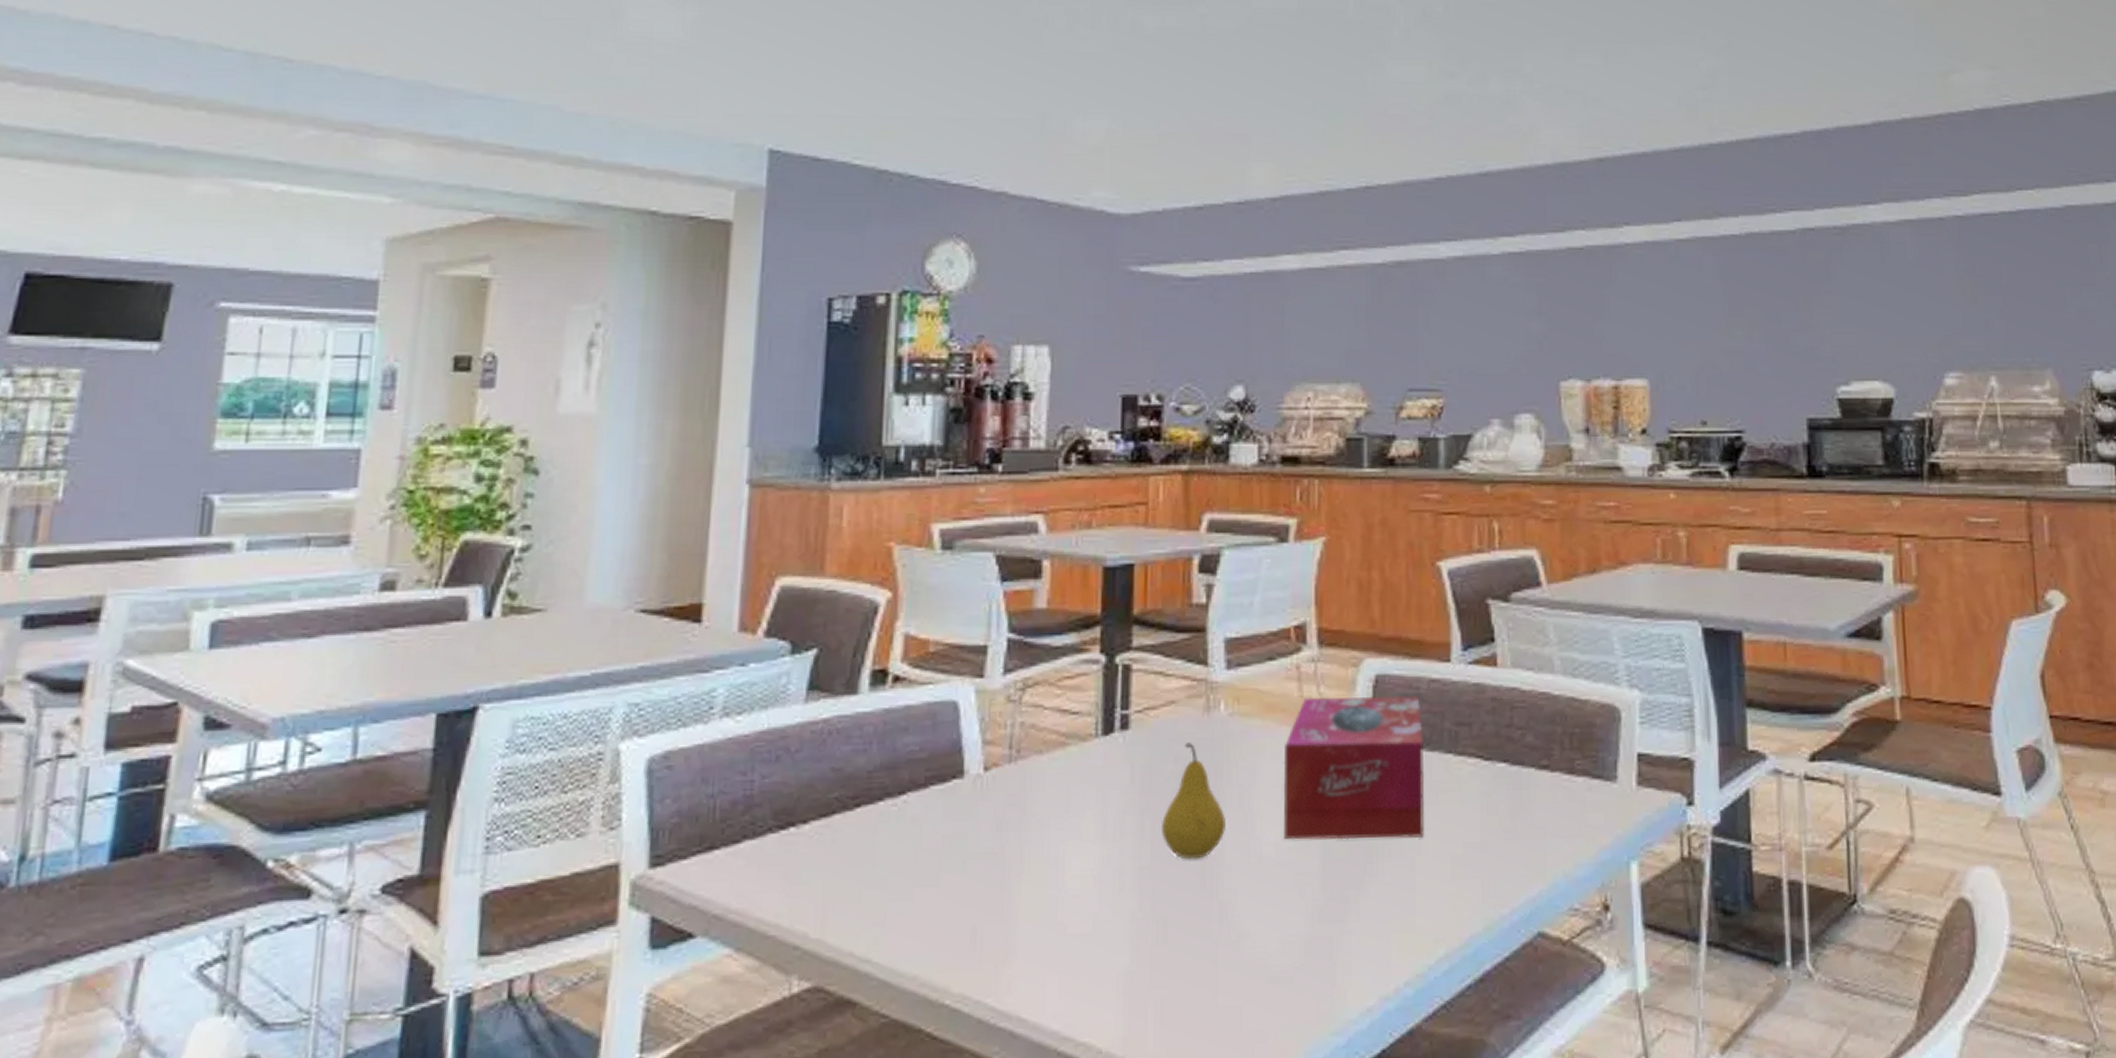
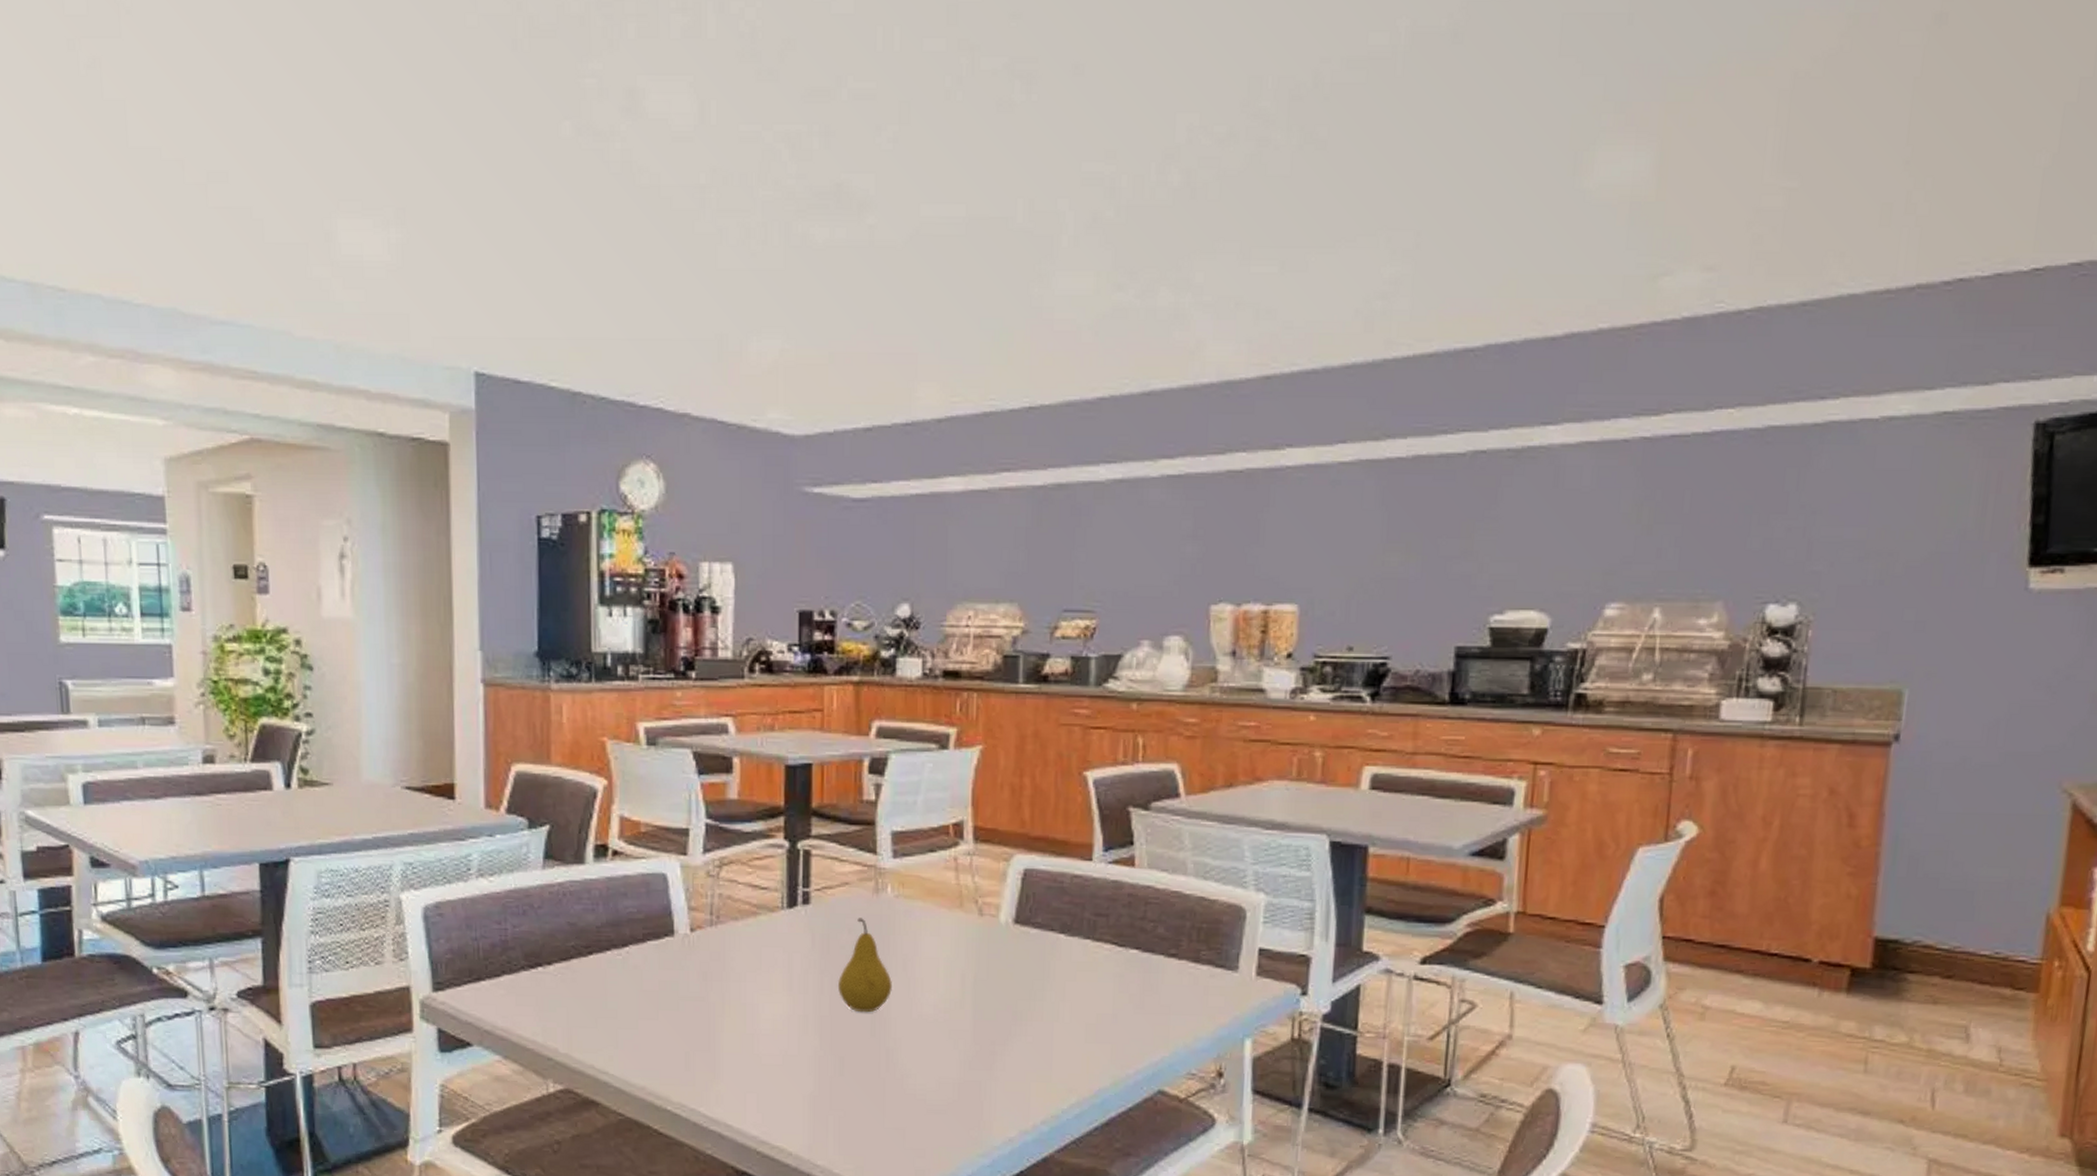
tissue box: present [1283,695,1424,840] -> none [941,885,1065,1007]

